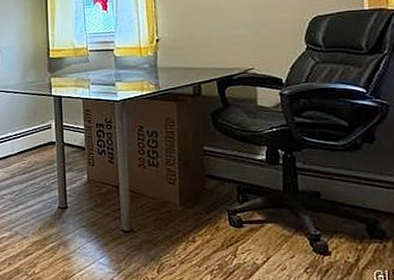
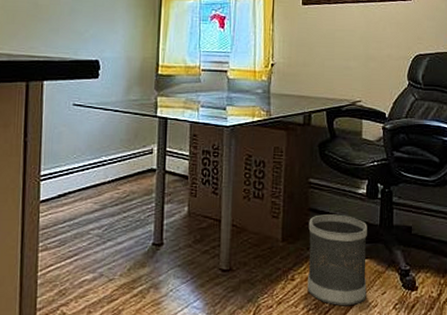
wastebasket: none [206,180,273,268] -> present [307,214,367,306]

